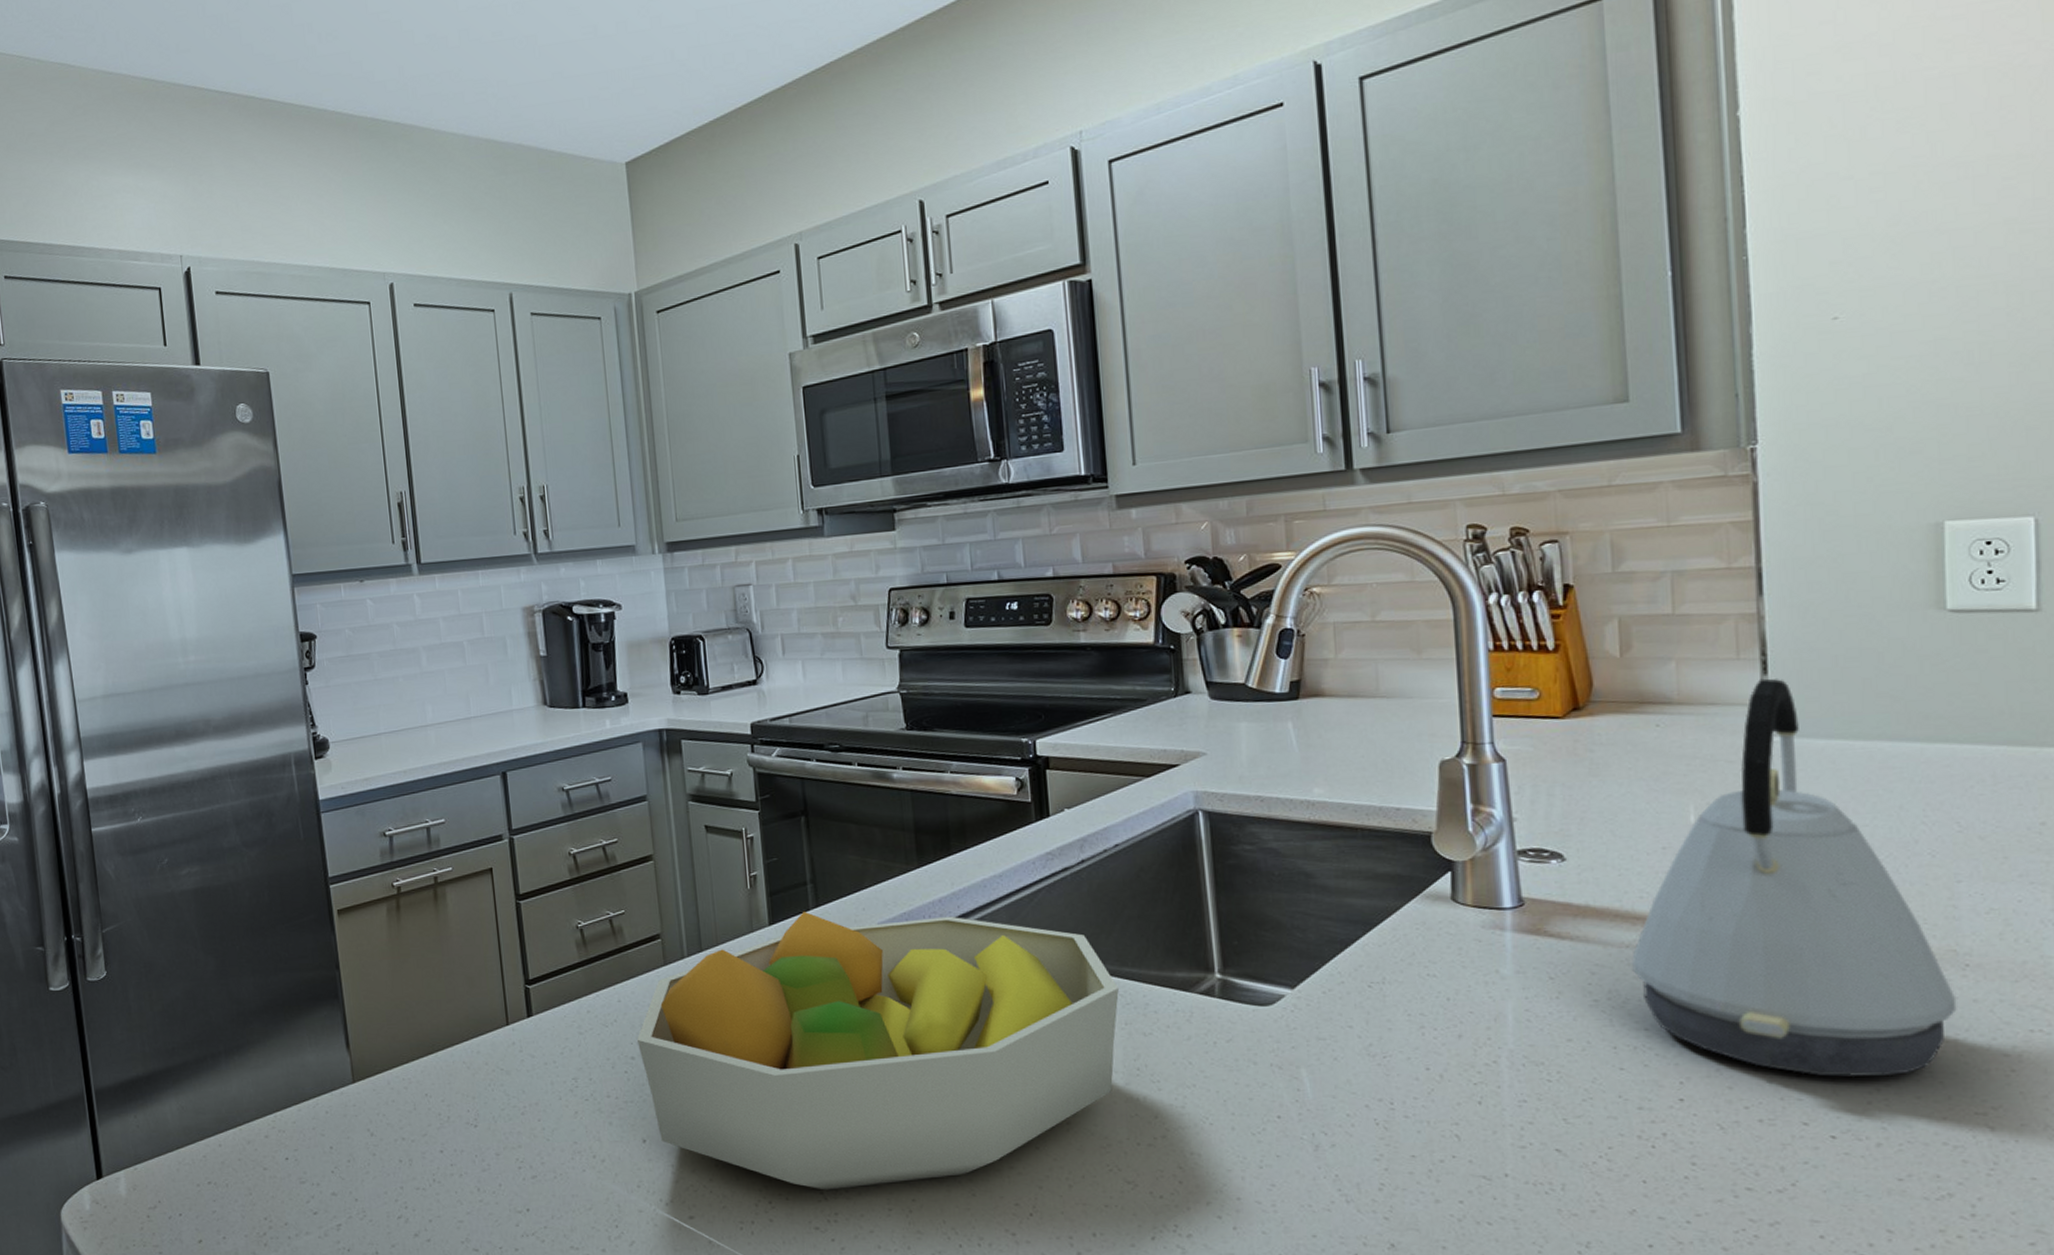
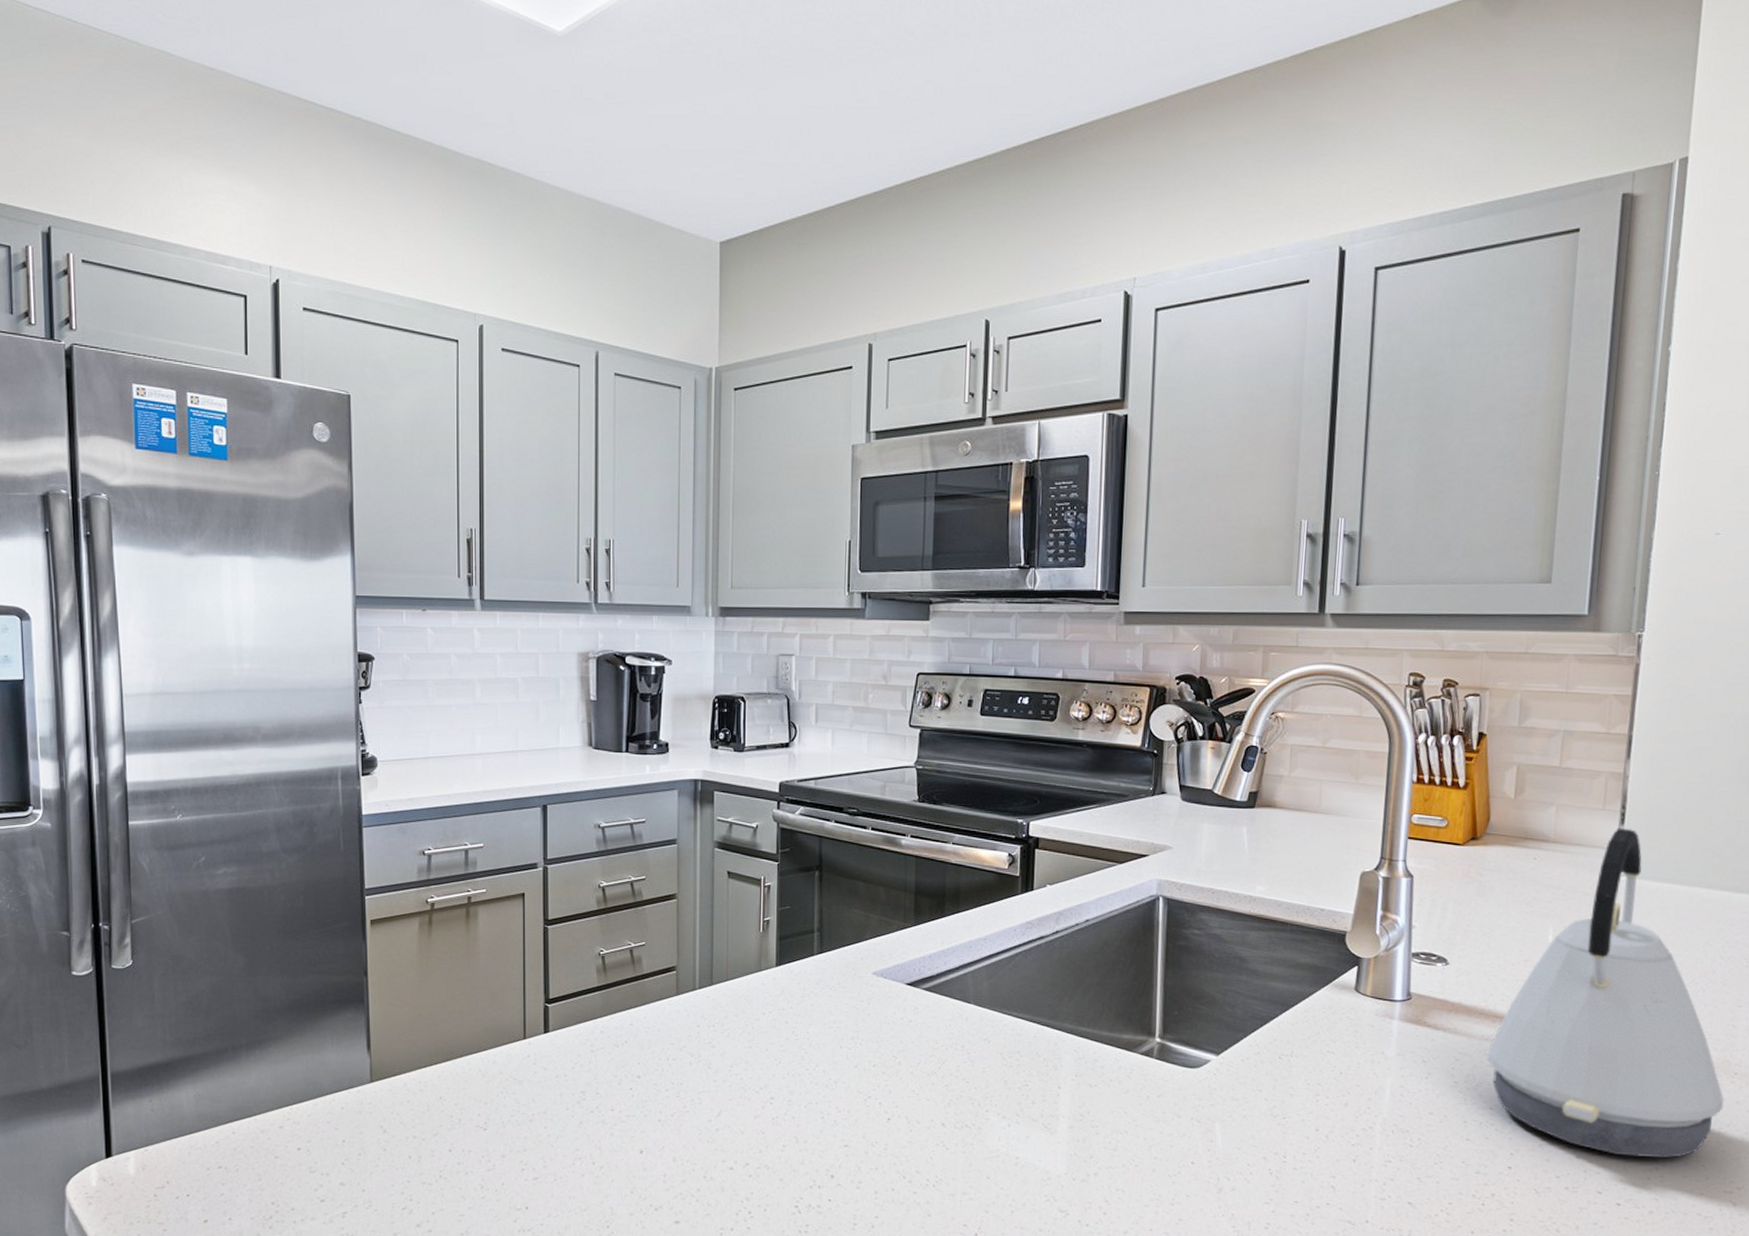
fruit bowl: present [636,911,1119,1190] -> none [644,956,1074,1205]

